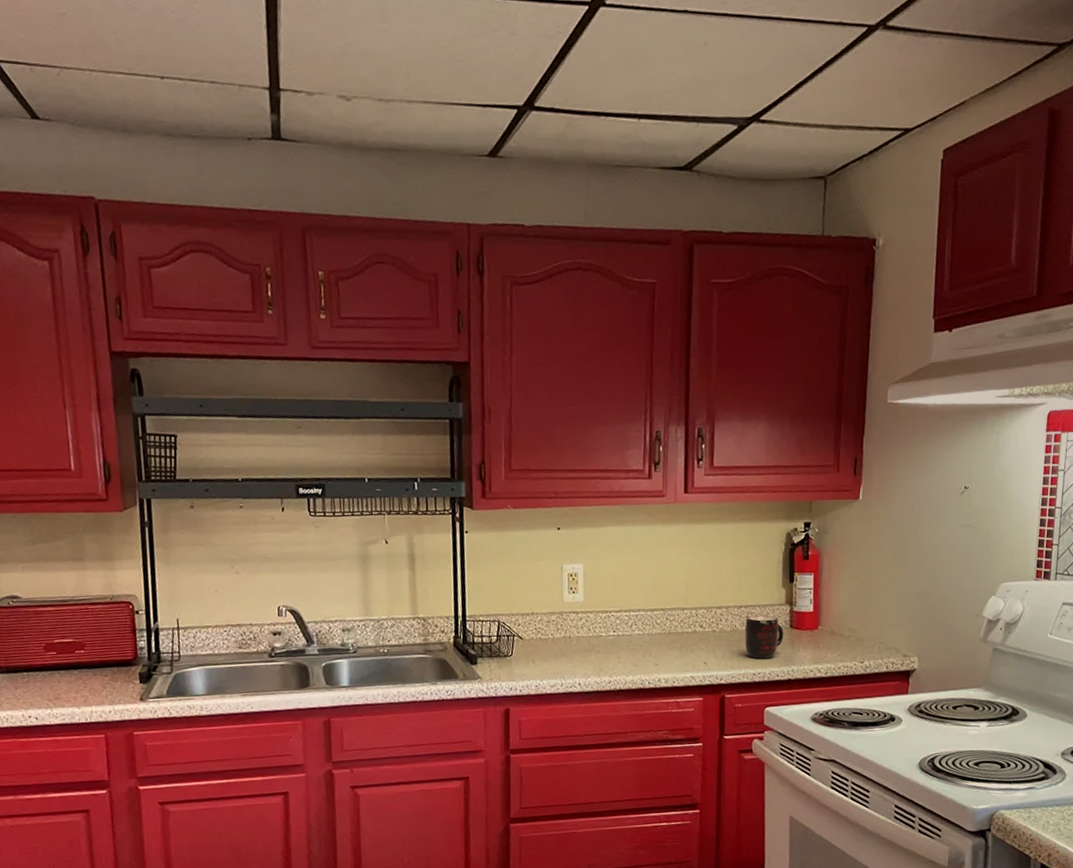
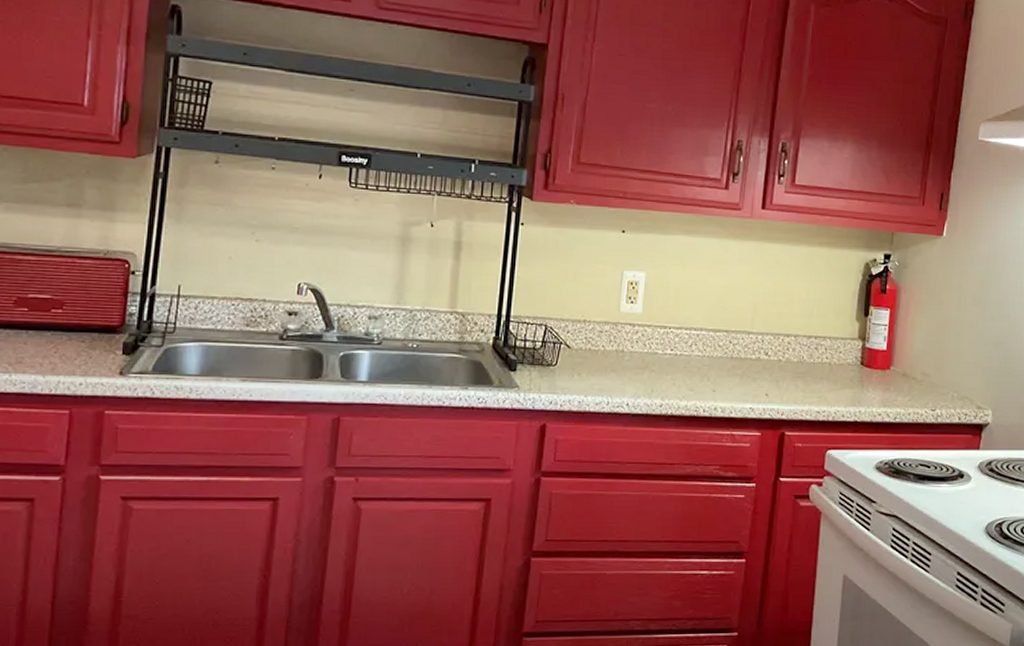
mug: present [744,615,784,659] -> none [811,348,854,396]

